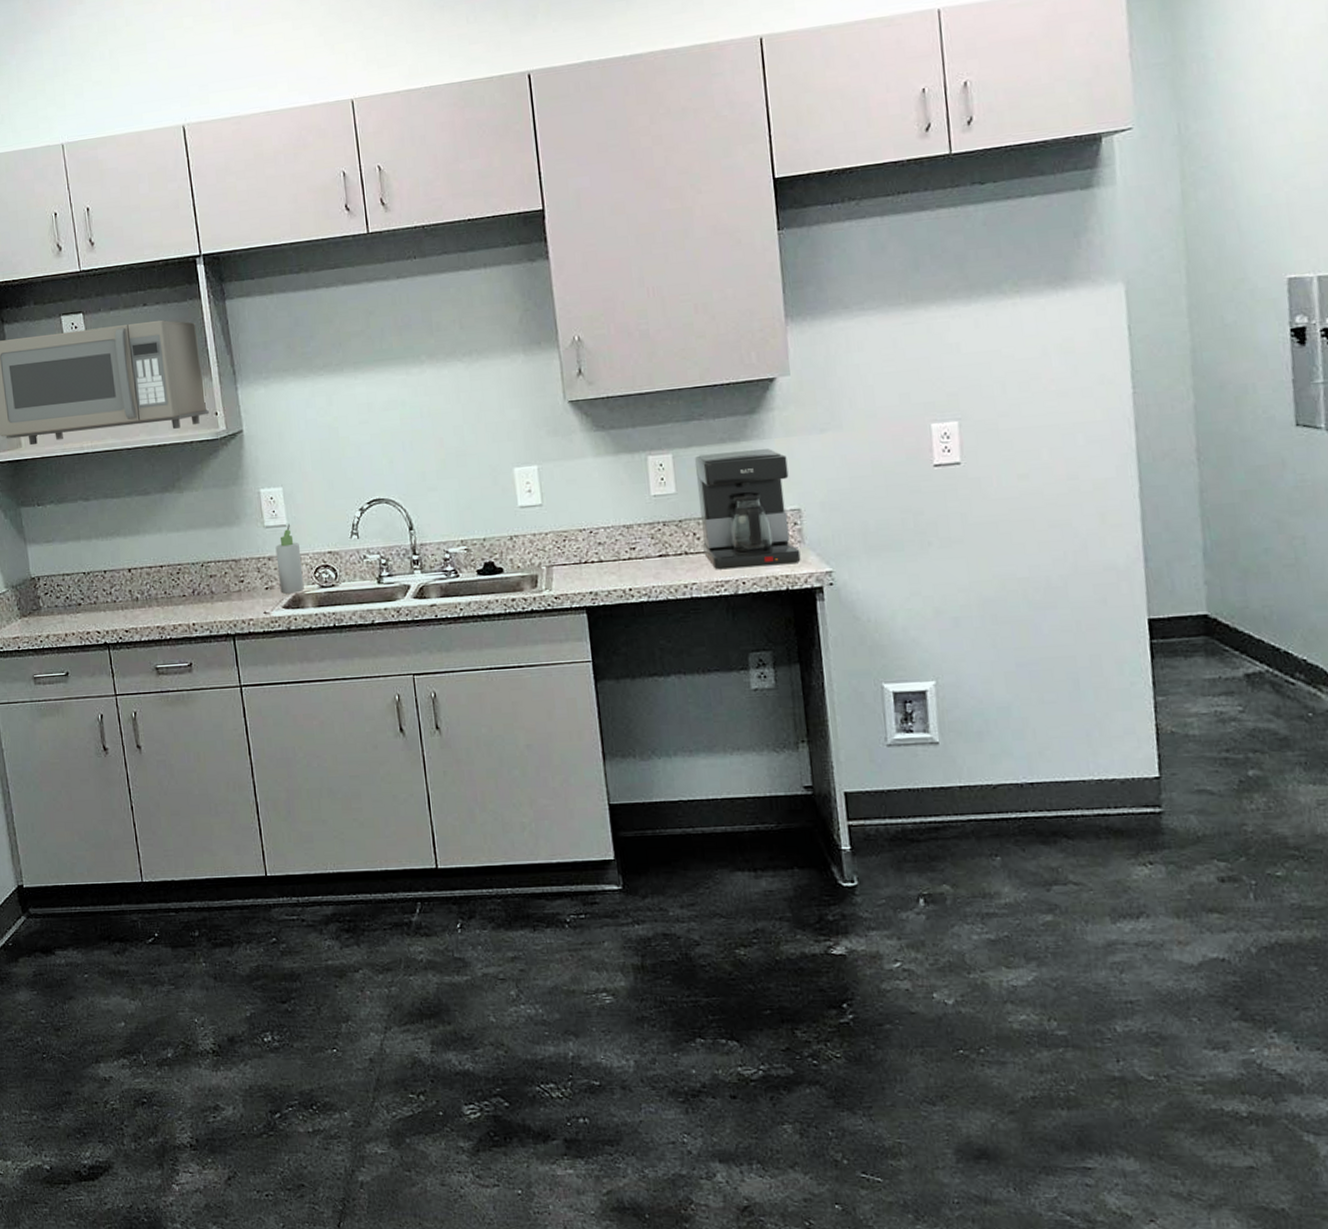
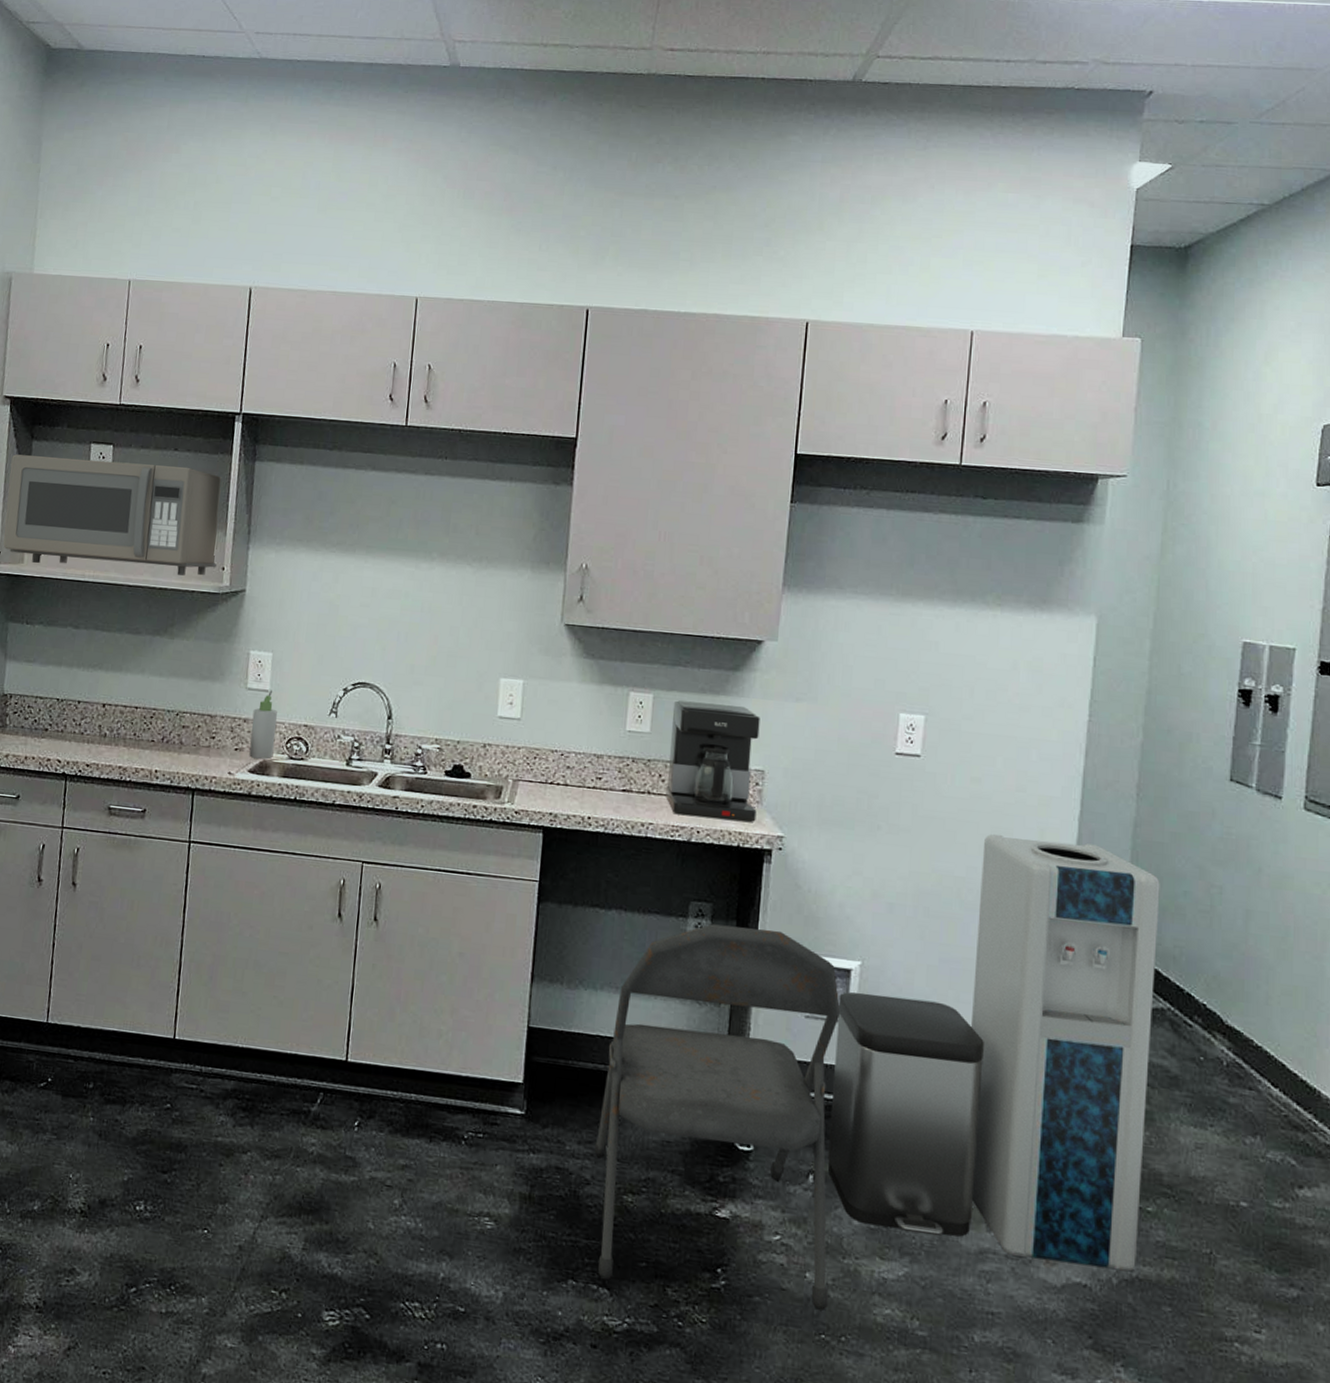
folding chair: none [693,665,961,1033] -> present [594,924,841,1311]
pedal bin: none [918,707,1094,938] -> present [828,992,984,1237]
water cooler: none [1042,518,1274,942] -> present [971,834,1160,1272]

